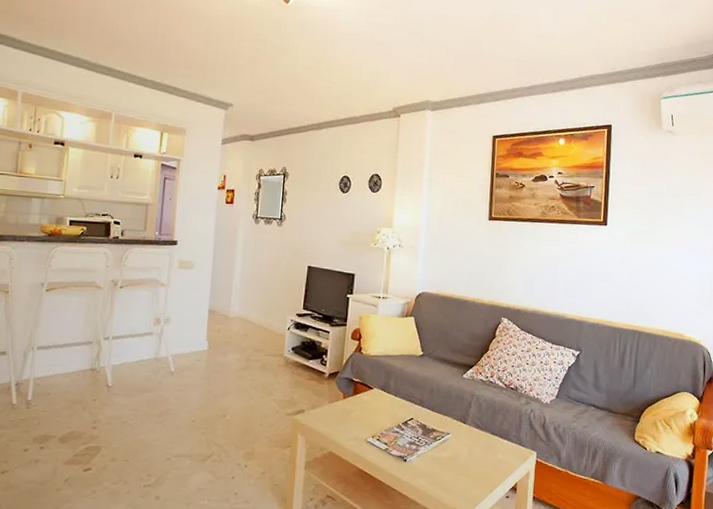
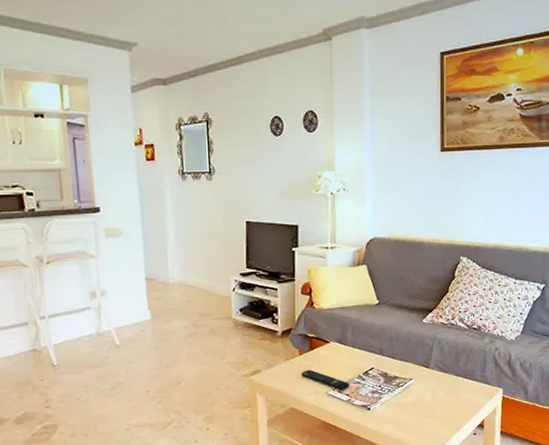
remote control: none [343,414,389,438] -> present [301,369,350,390]

